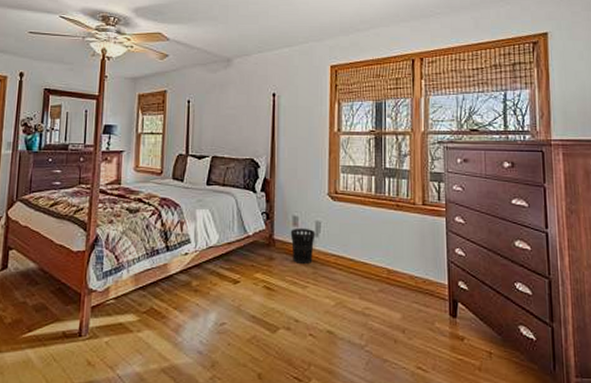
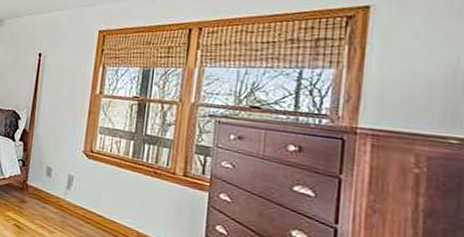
wastebasket: present [290,227,315,265] -> none [43,178,67,213]

